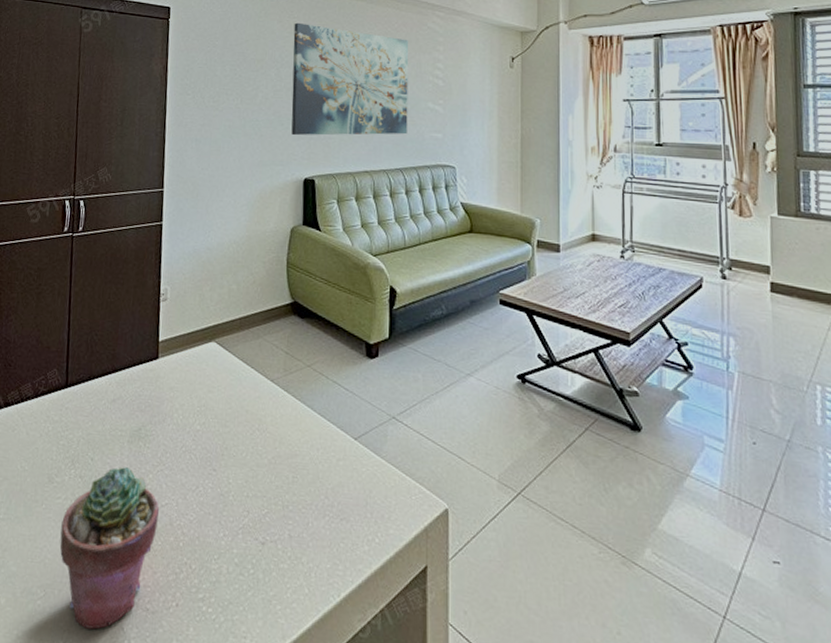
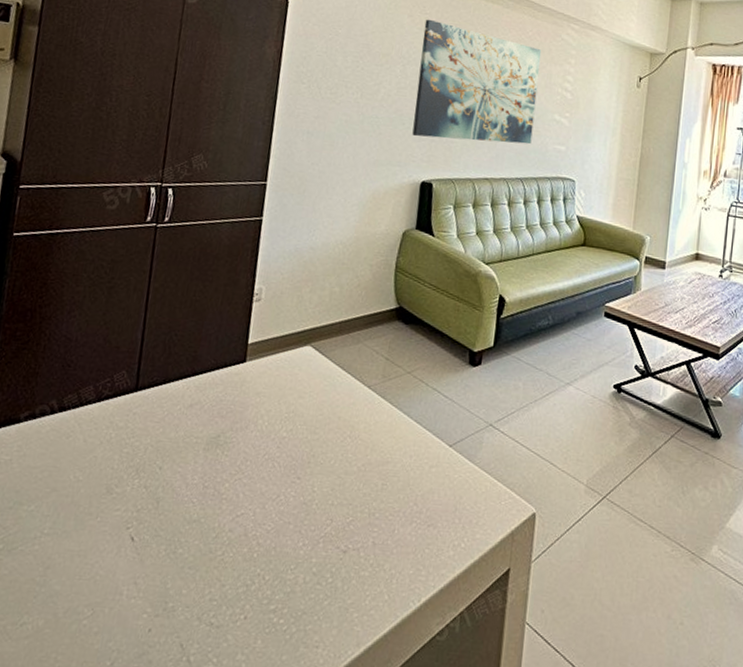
potted succulent: present [59,467,160,630] -> none [114,476,234,648]

